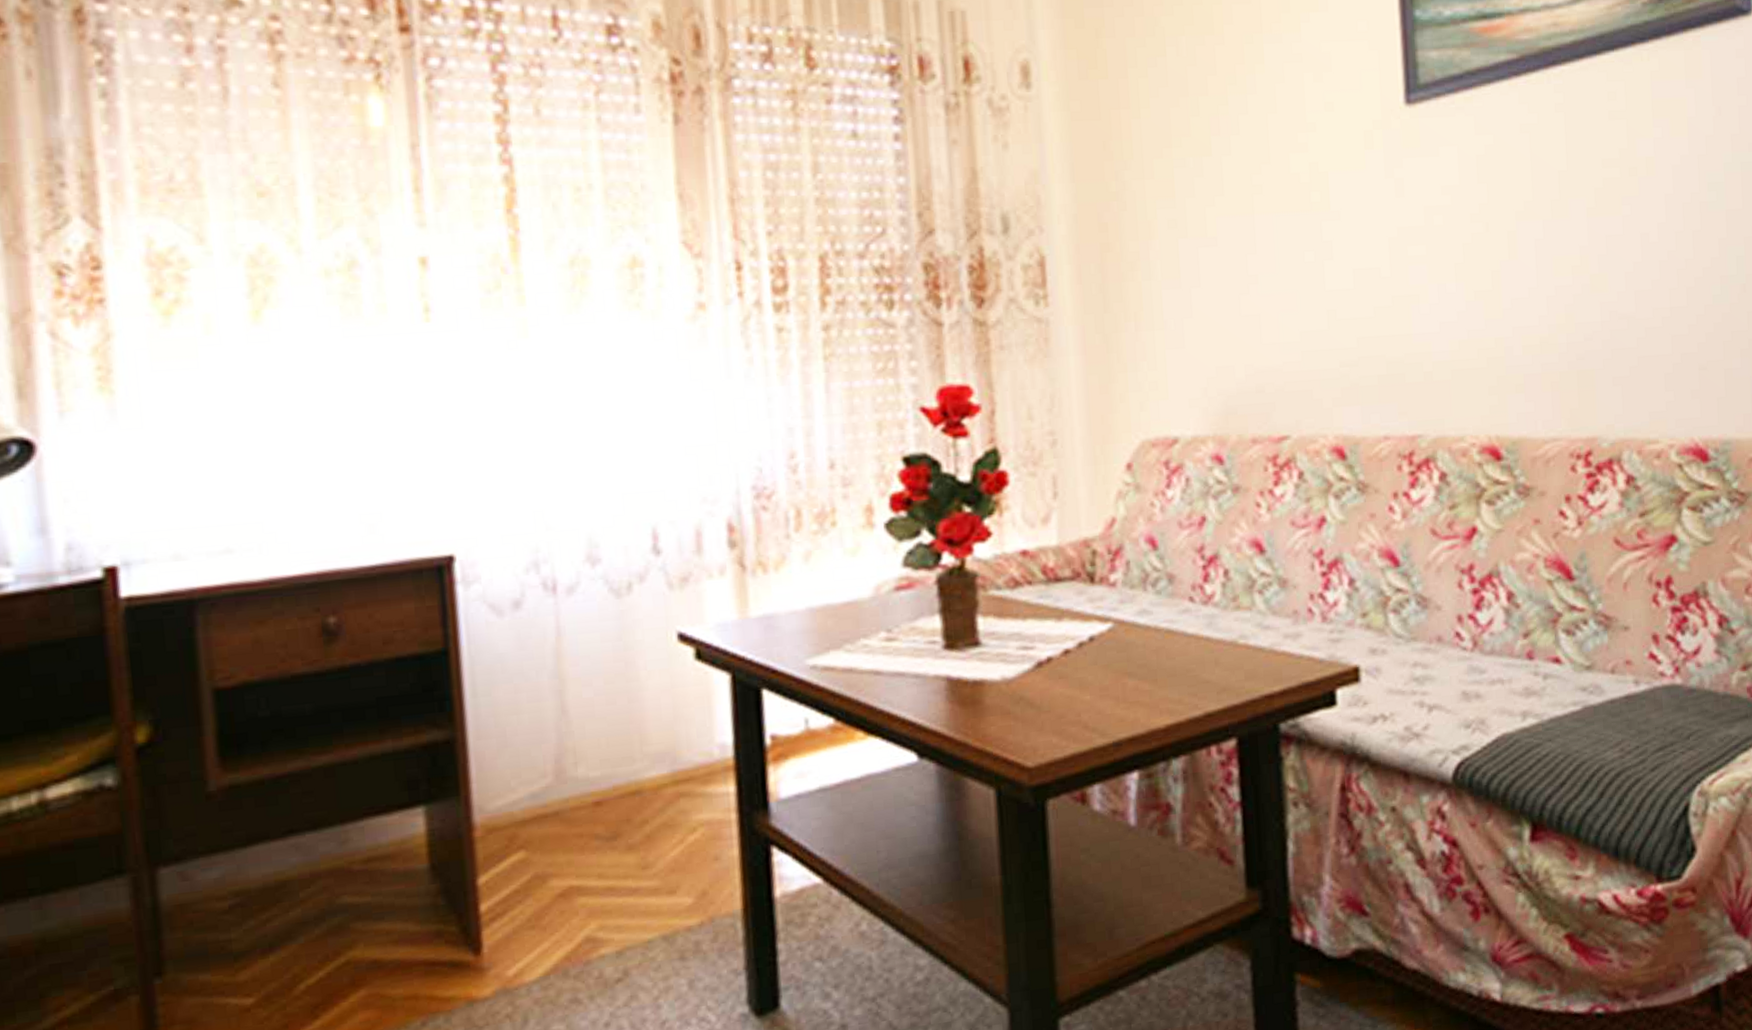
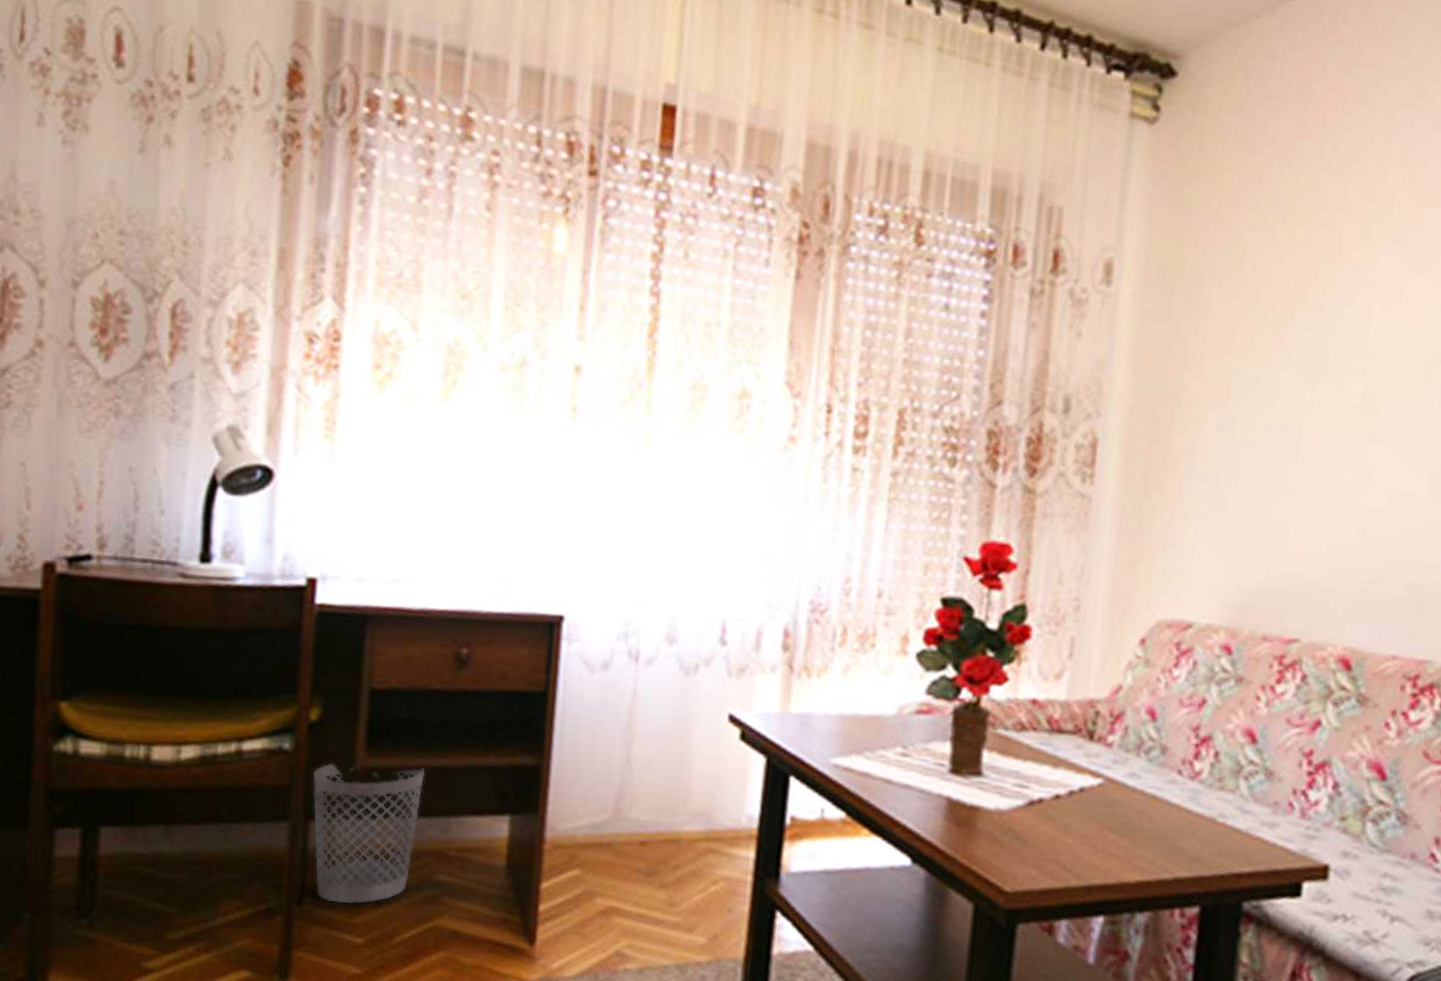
wastebasket: none [151,772,305,963] -> present [312,763,425,904]

